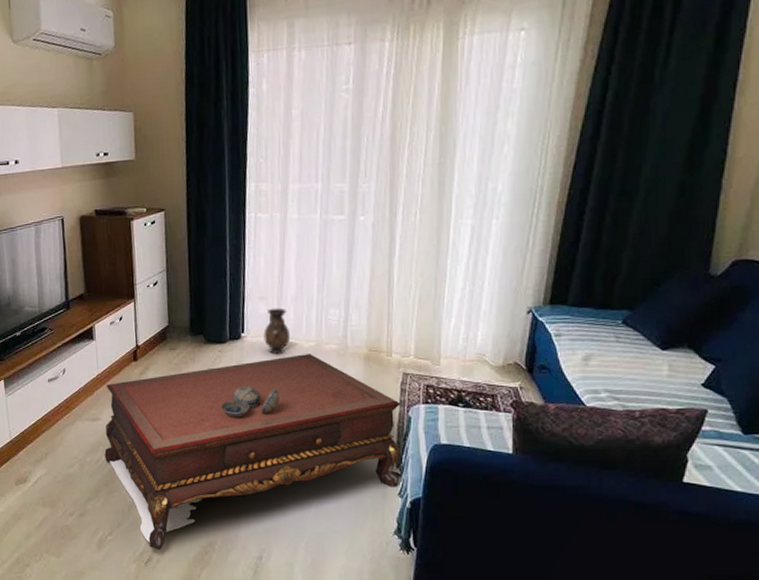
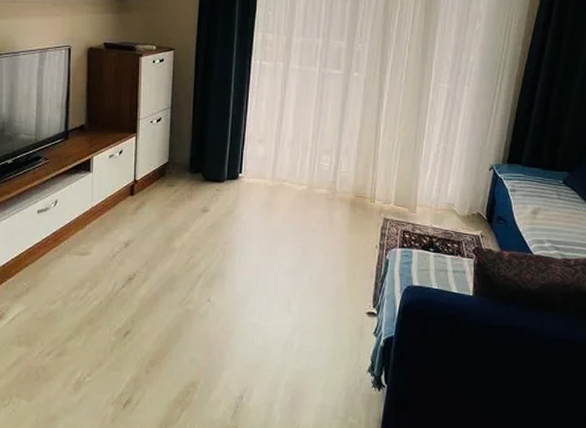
coffee table: present [104,354,401,550] -> none [91,197,380,391]
decorative bowl: present [221,385,279,418] -> none [215,225,270,256]
vase: present [263,308,291,355] -> none [260,151,285,196]

